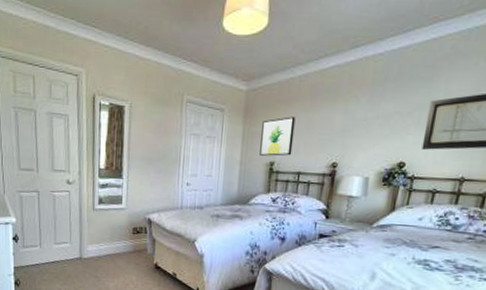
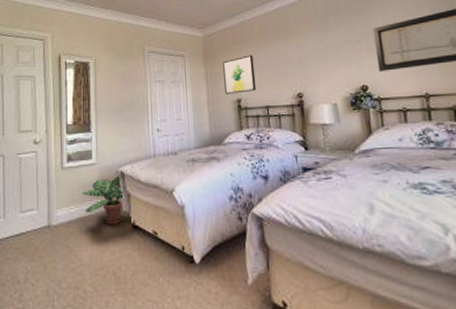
potted plant: none [111,222,150,264] -> present [81,176,125,225]

